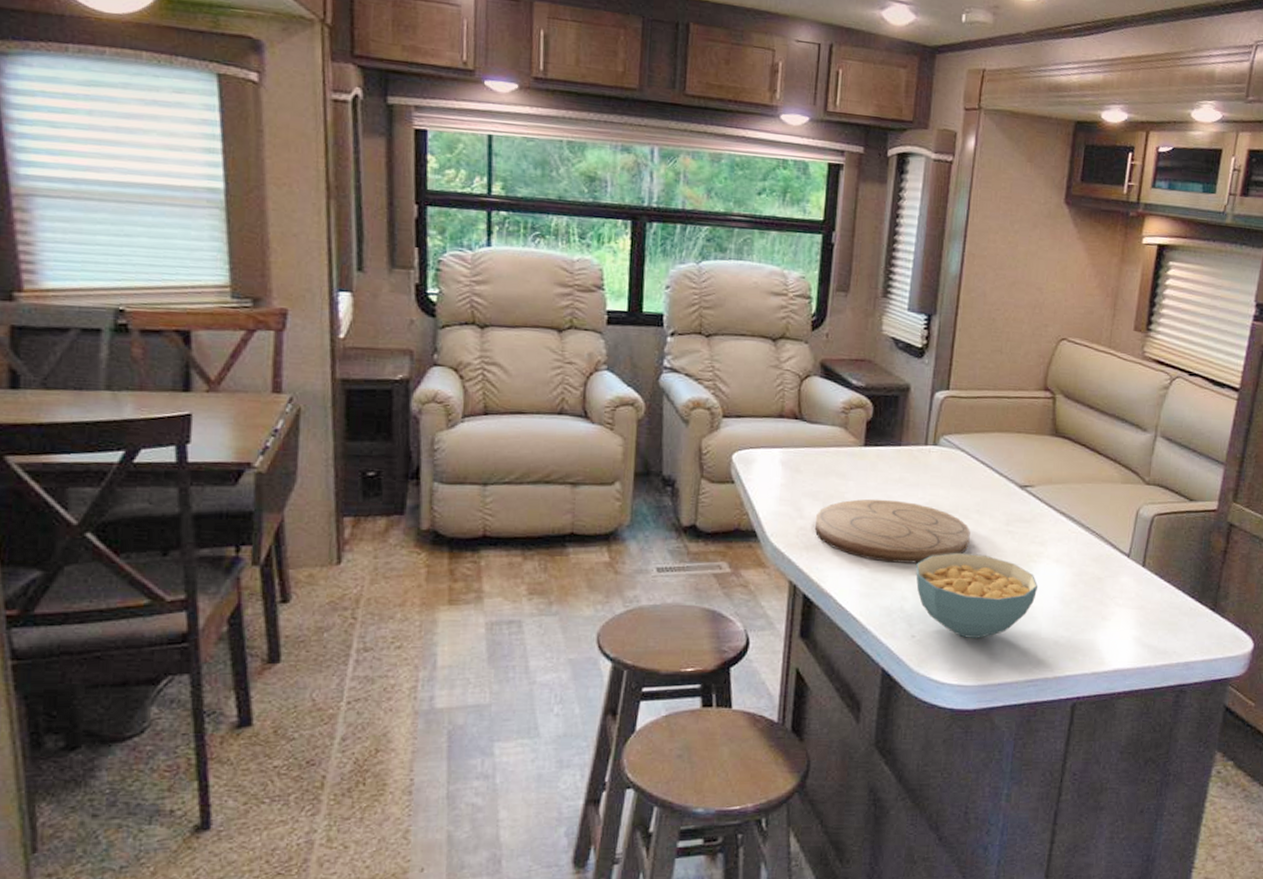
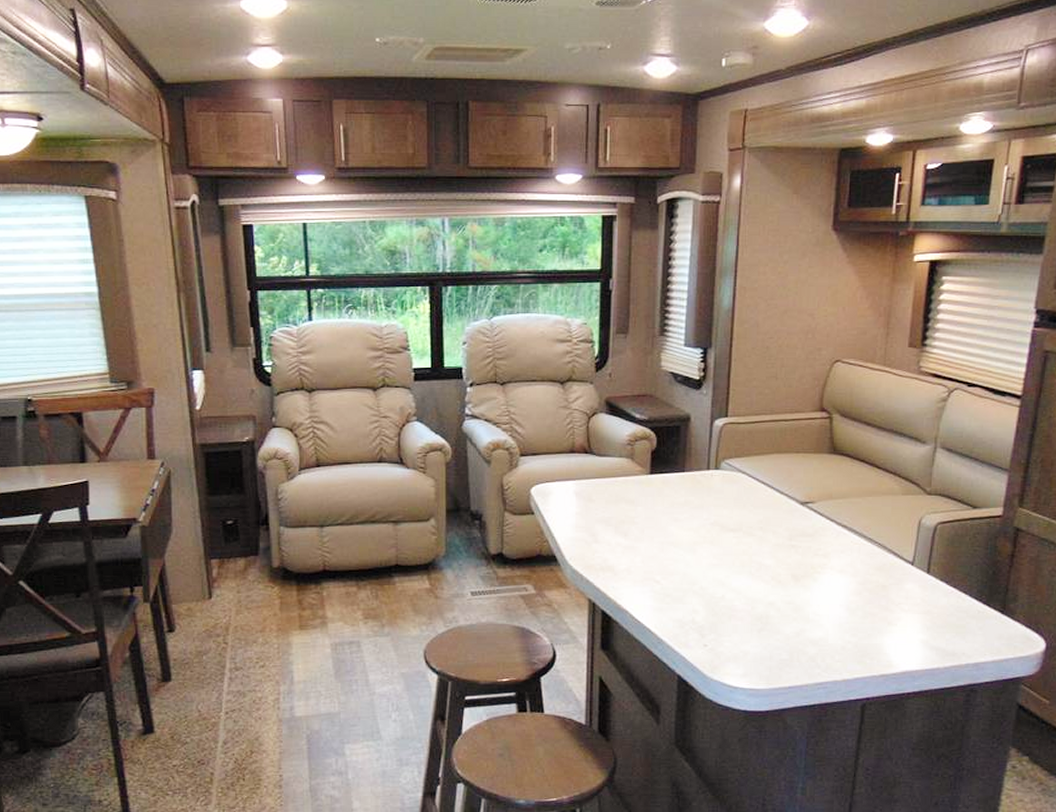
cutting board: present [814,499,970,564] -> none [608,522,755,579]
cereal bowl: present [916,552,1039,638] -> none [705,567,824,646]

